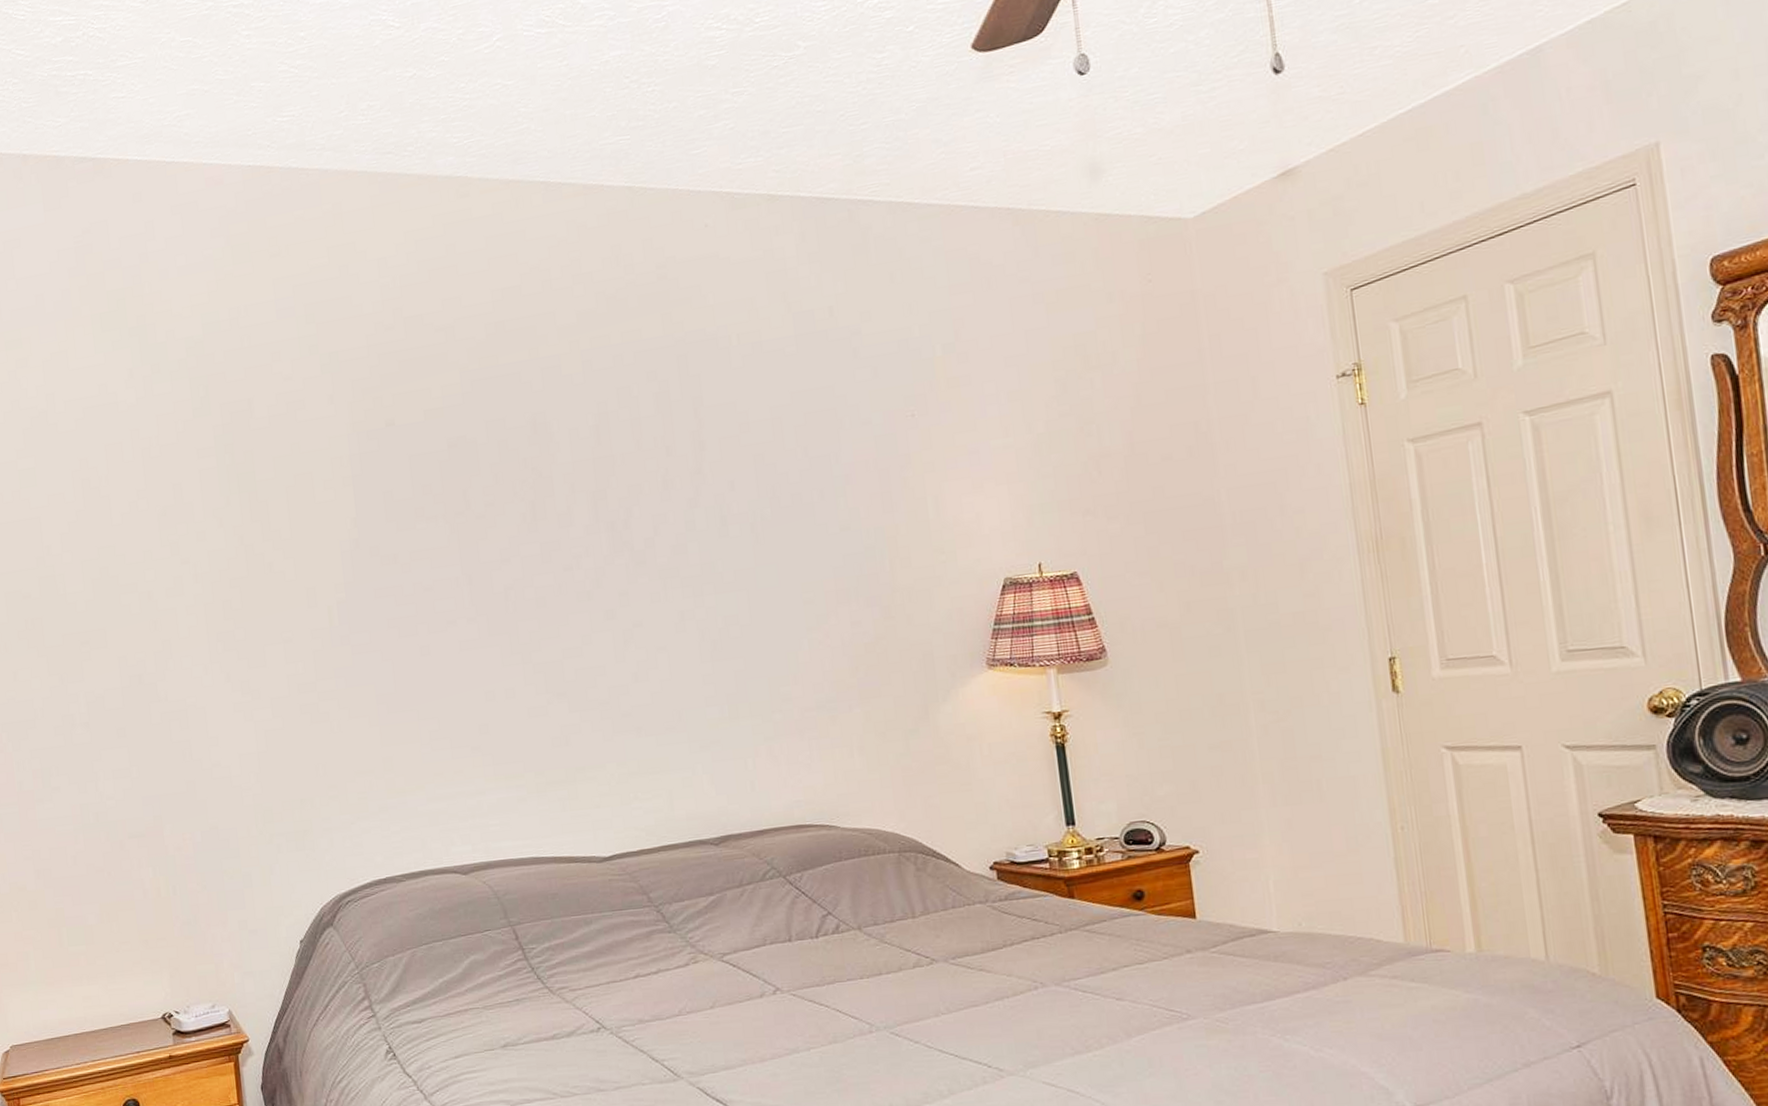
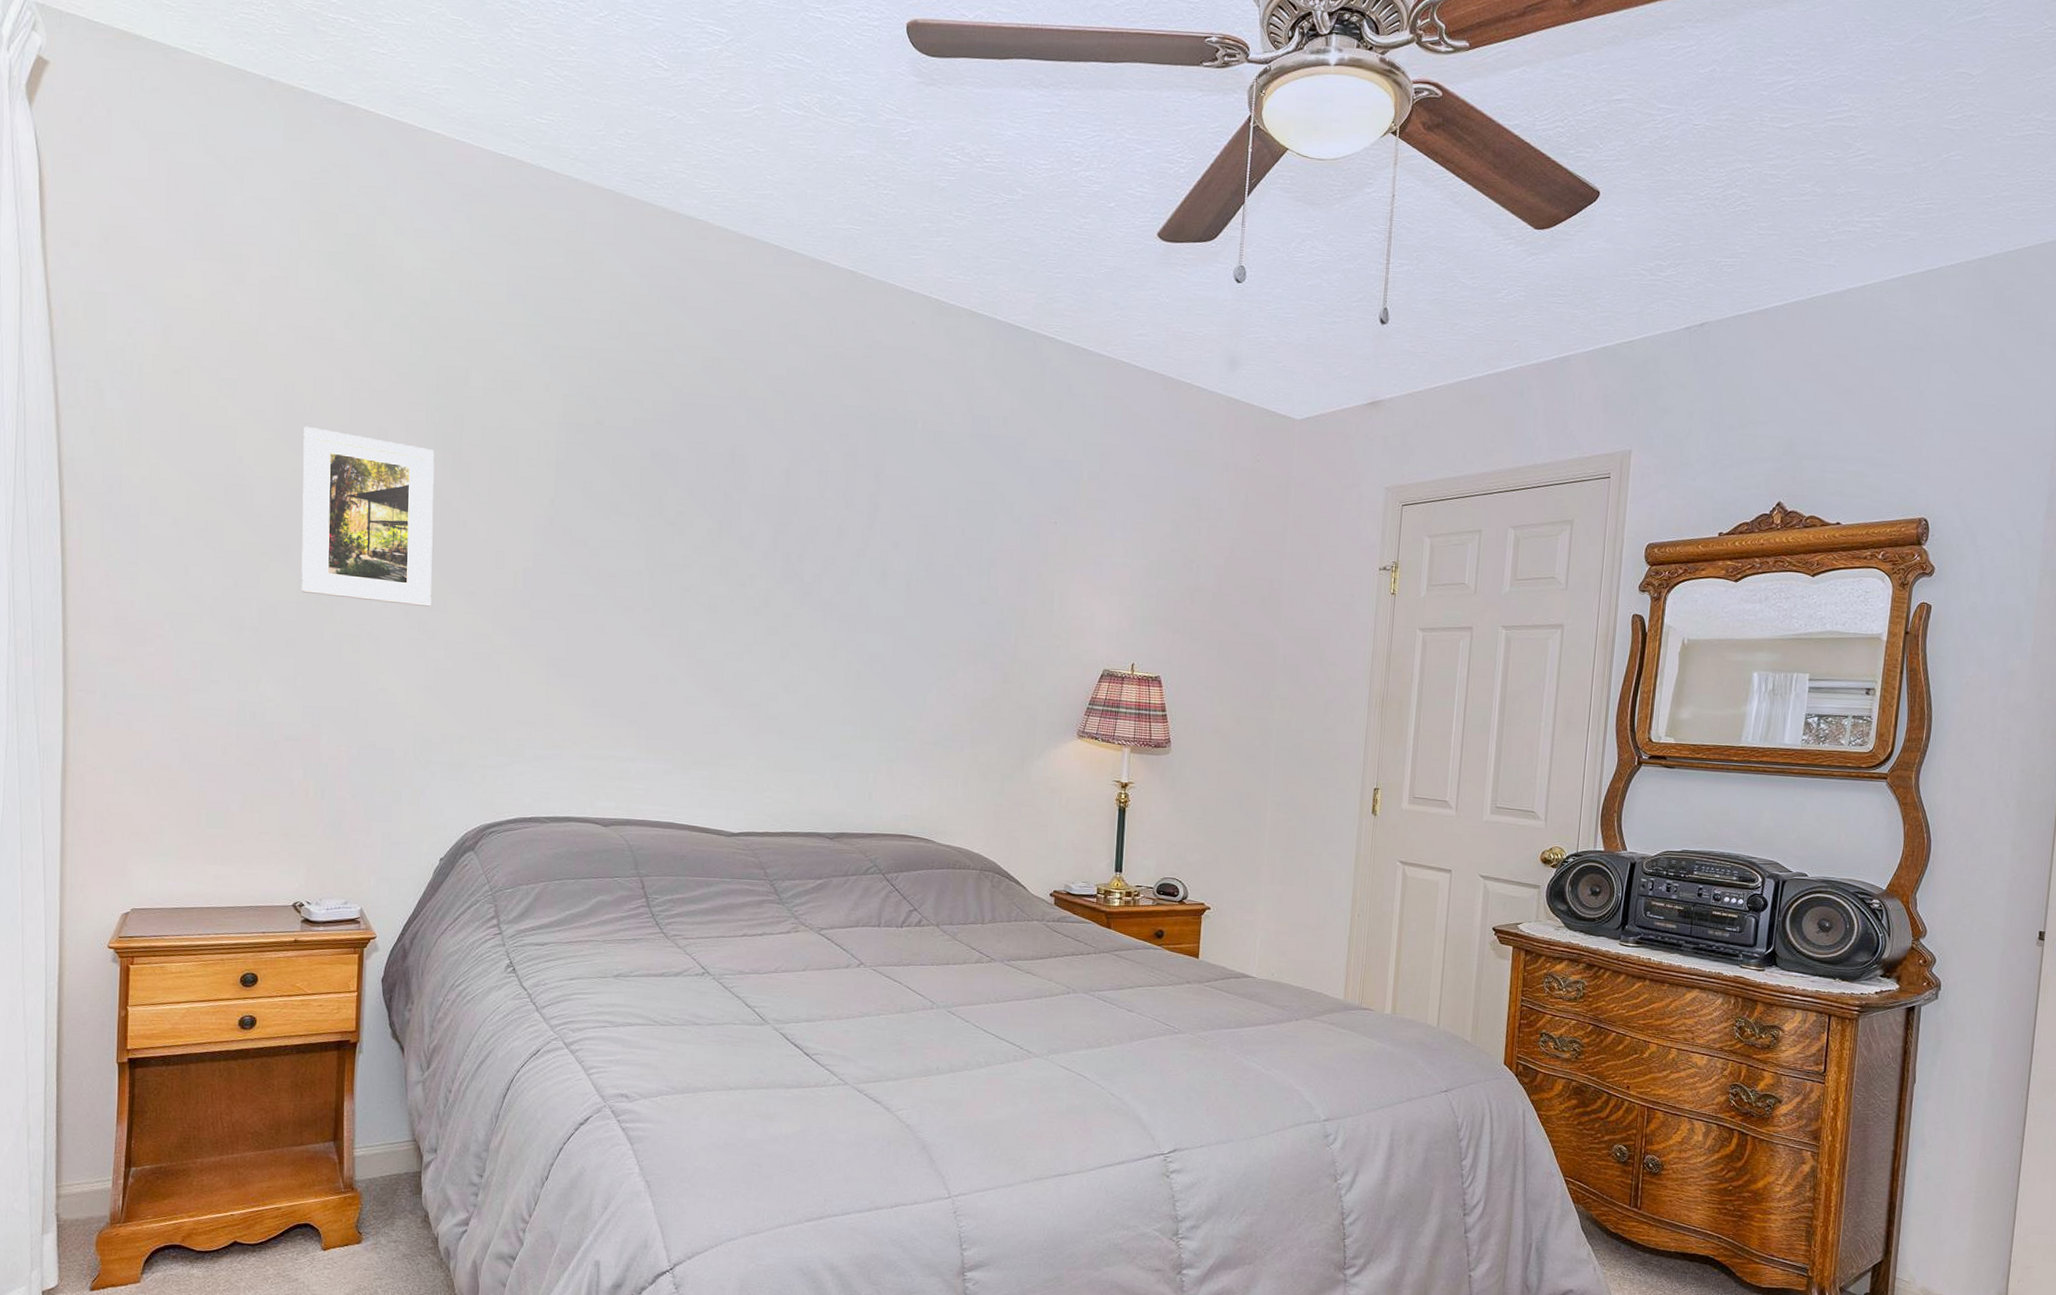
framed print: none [102,494,251,676] -> present [301,426,435,608]

